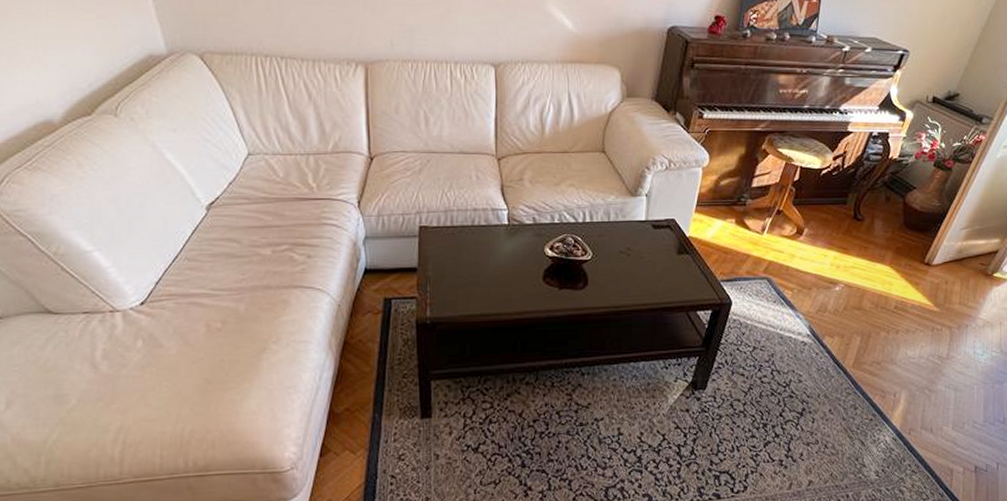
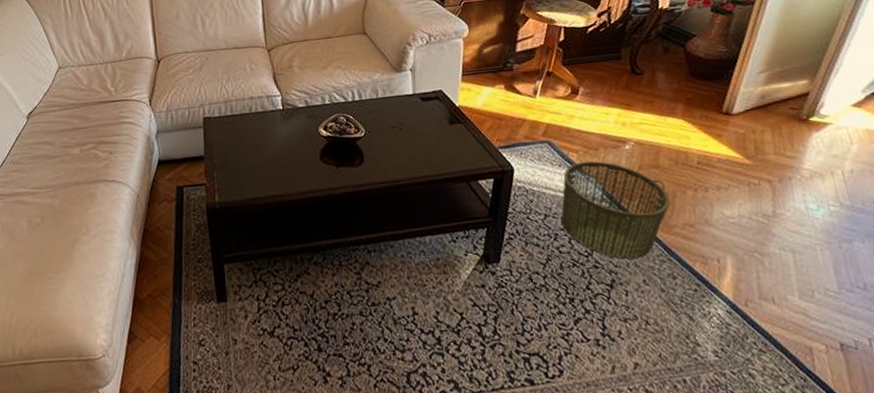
basket: none [768,299,865,391] -> present [561,161,671,260]

